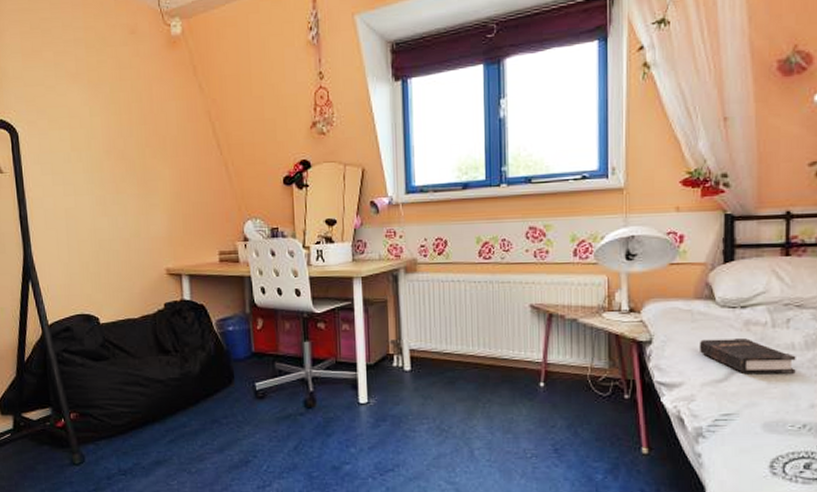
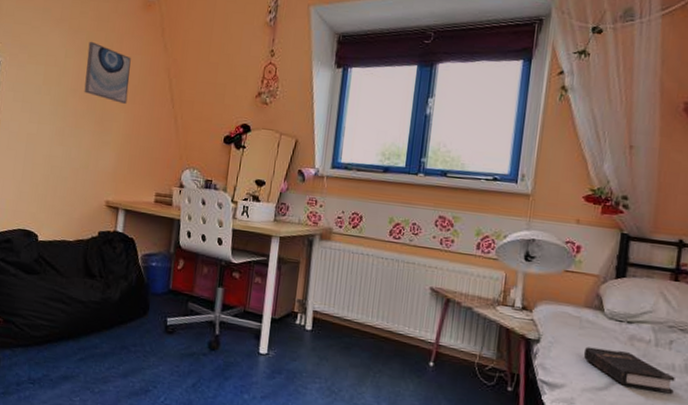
wall art: none [114,93,169,159] -> present [84,41,131,104]

